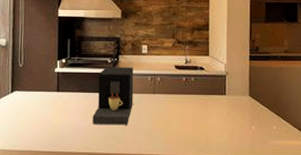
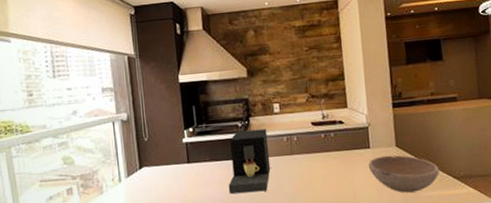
bowl: none [222,103,287,140] -> present [368,155,440,193]

